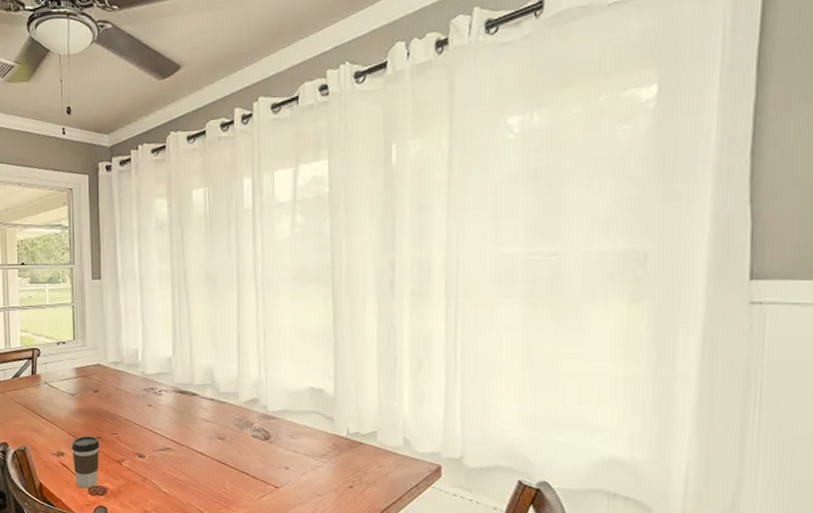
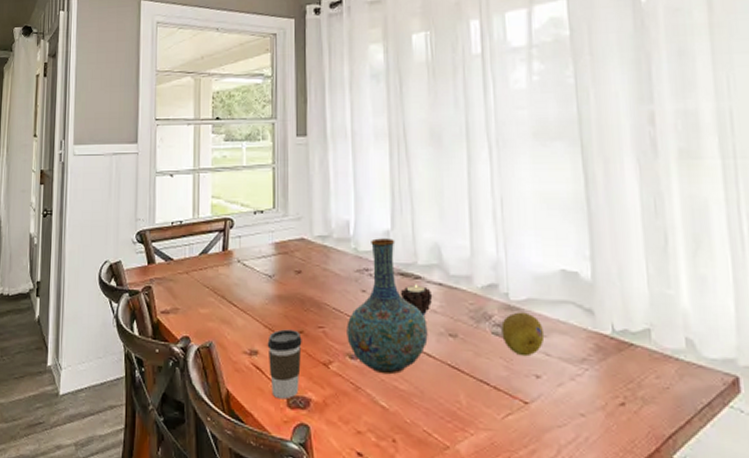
vase: none [136,364,201,469] -> present [347,238,428,375]
candle: none [179,398,206,424] -> present [400,283,433,316]
fruit: none [260,420,294,454] -> present [501,312,545,357]

